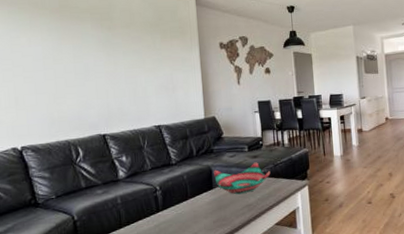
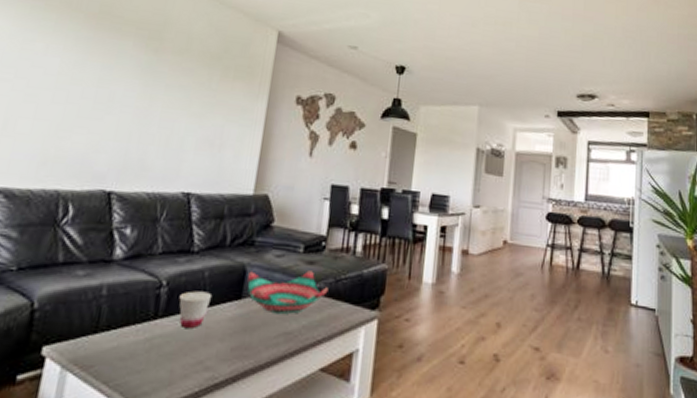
cup: none [170,188,193,214] -> present [179,291,213,328]

